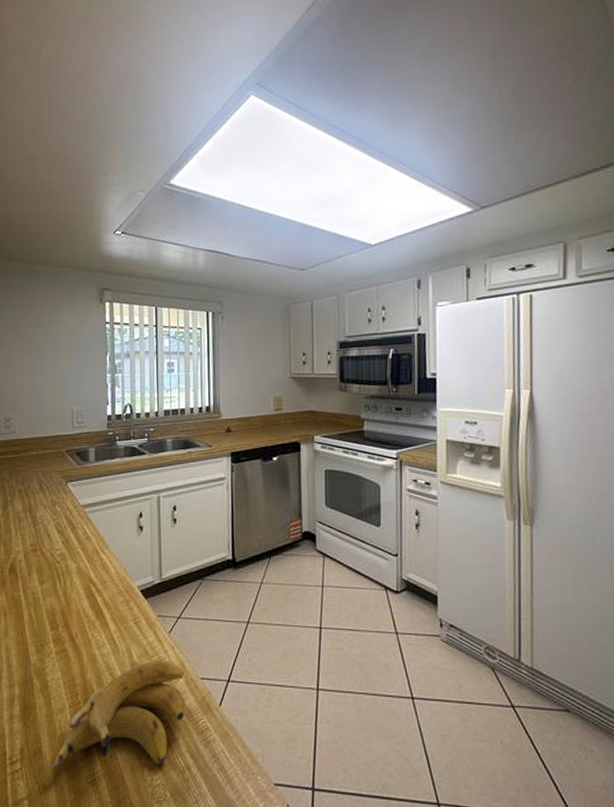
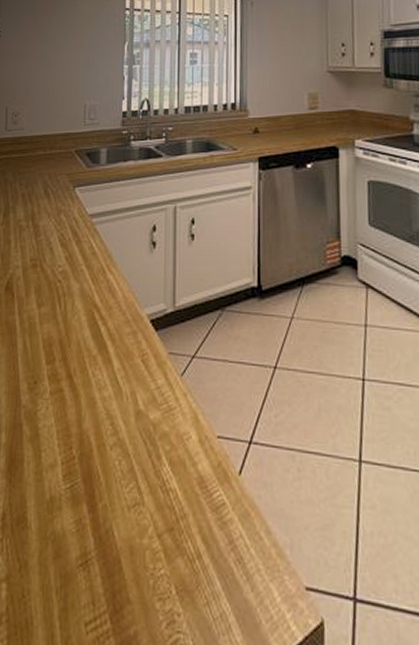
banana: present [52,659,185,770] -> none [37,409,197,551]

